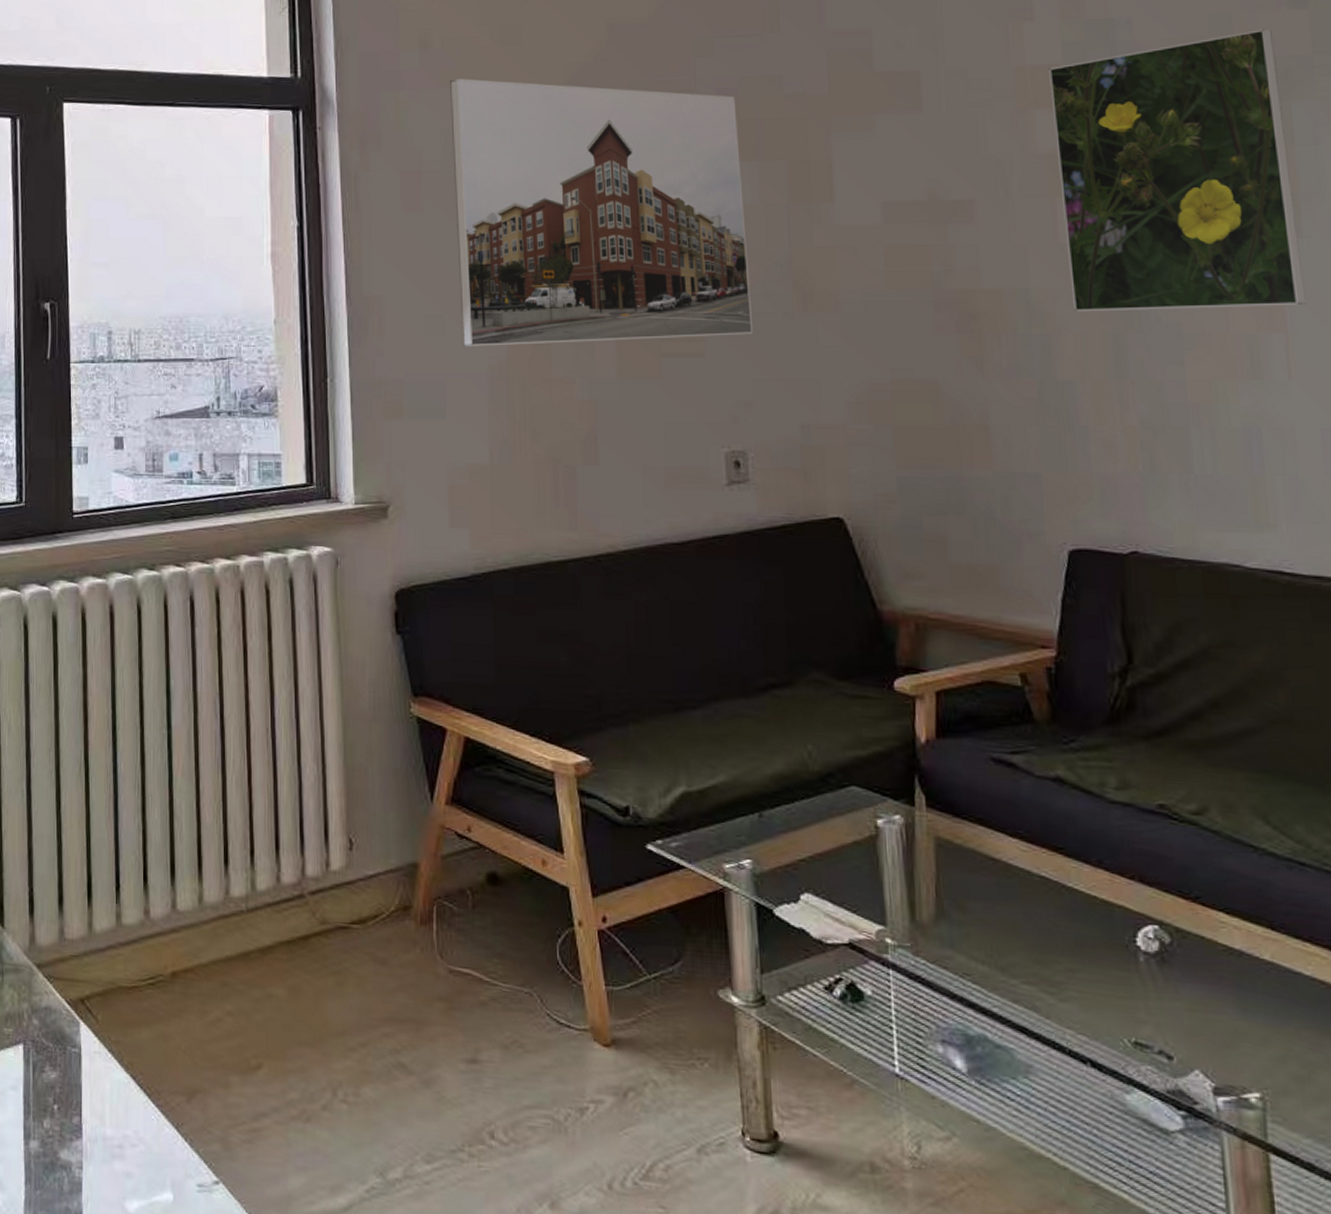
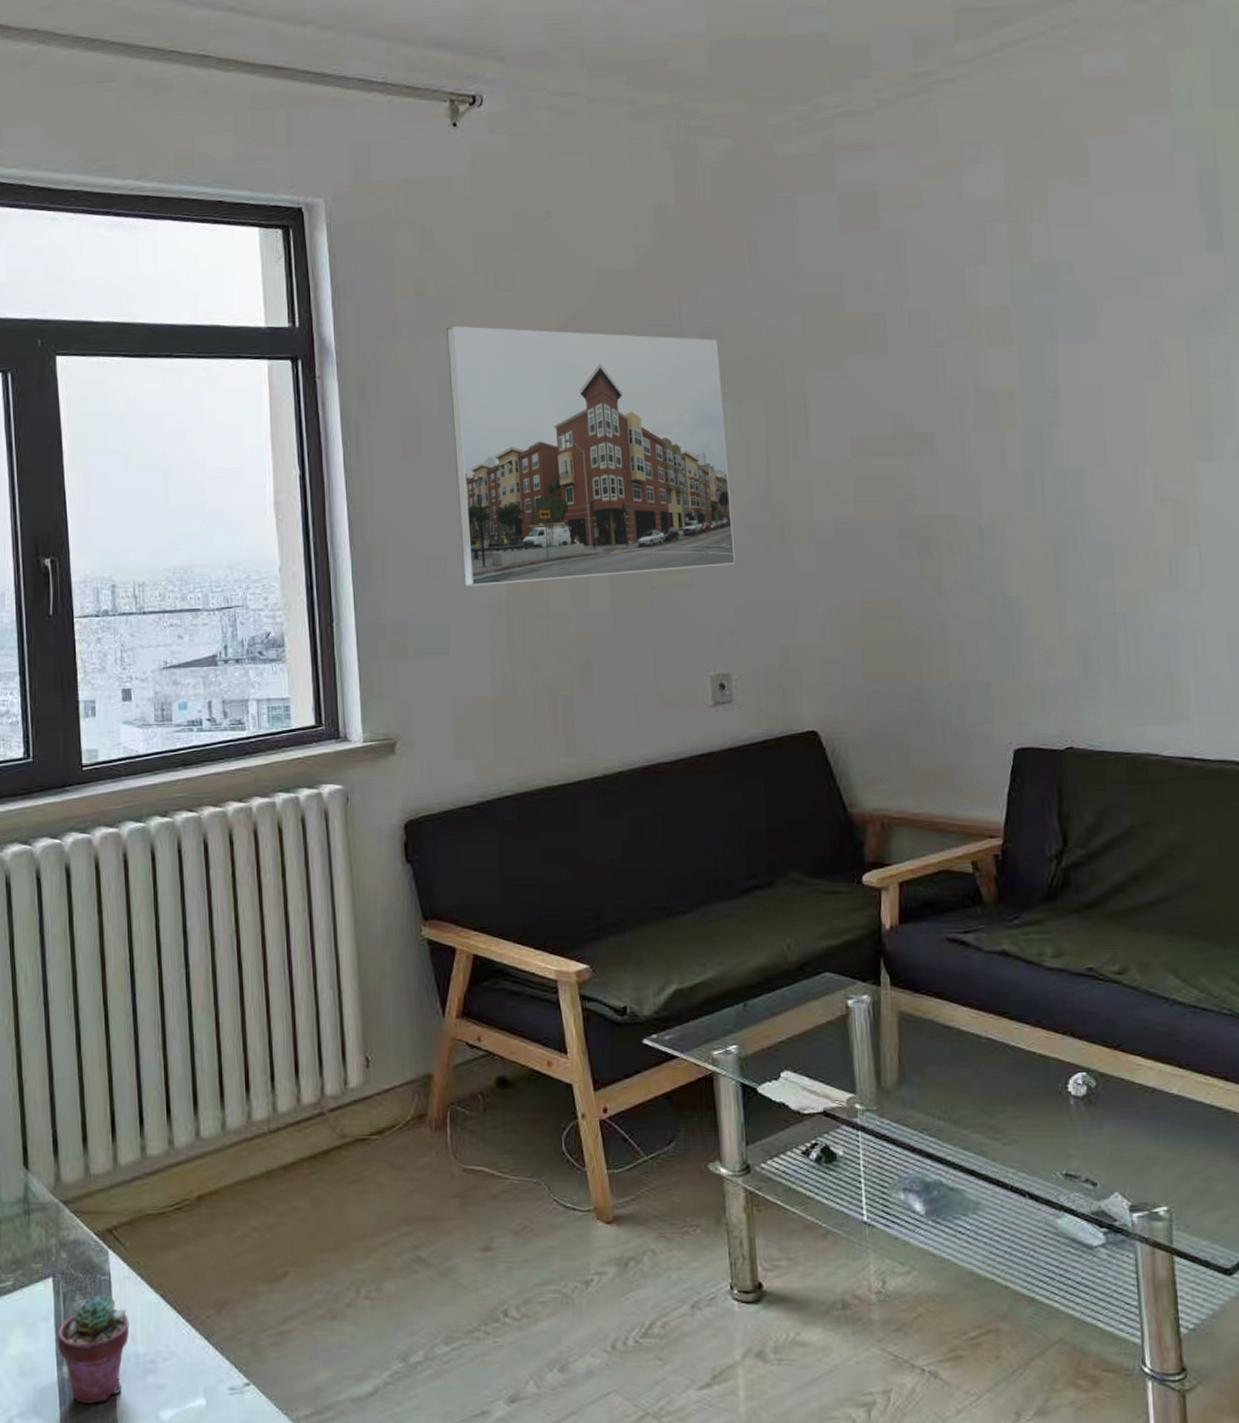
potted succulent: none [26,1068,98,1185] -> present [58,1295,130,1403]
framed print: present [1049,28,1306,312] -> none [1000,269,1217,534]

